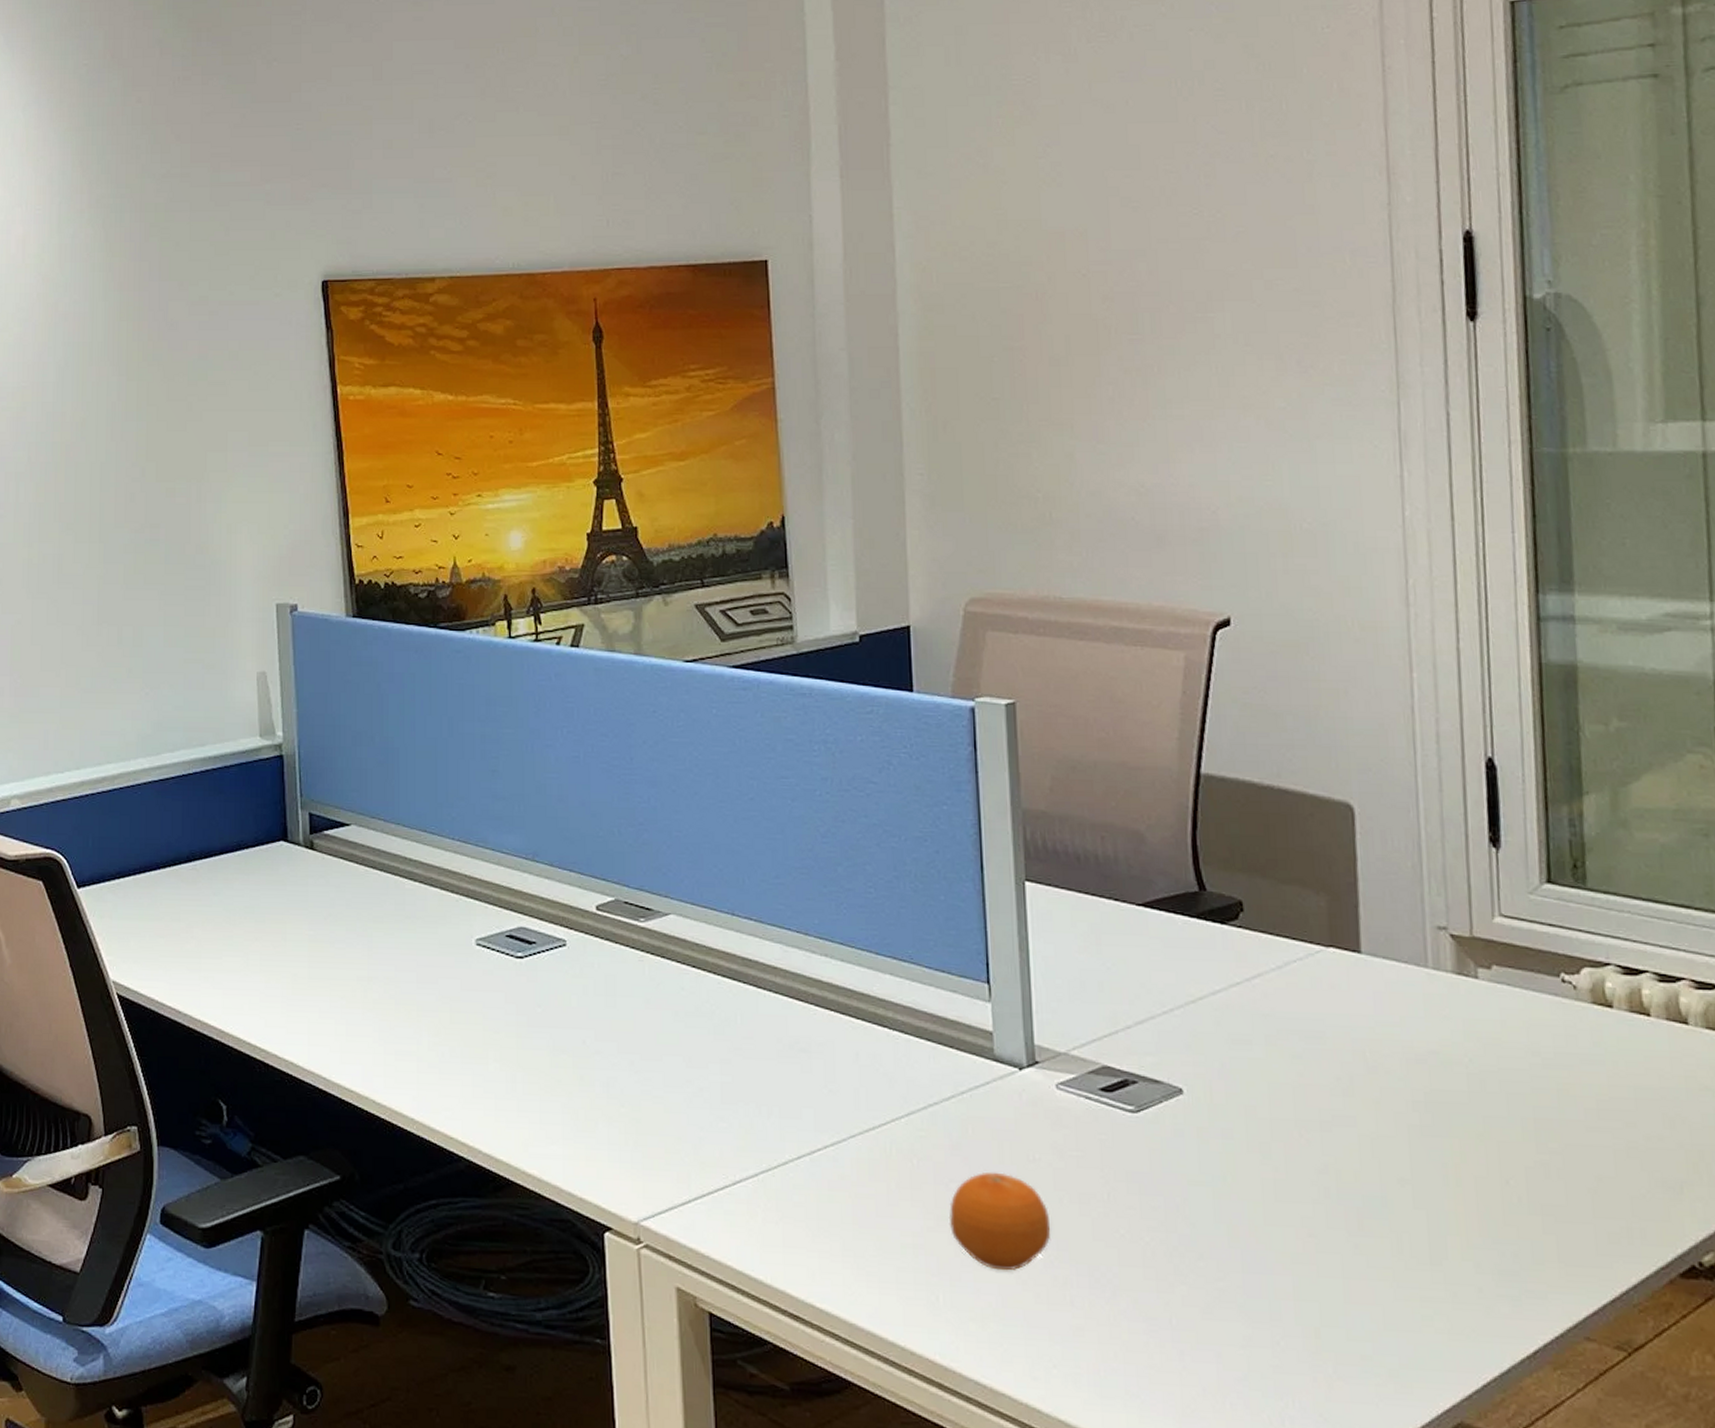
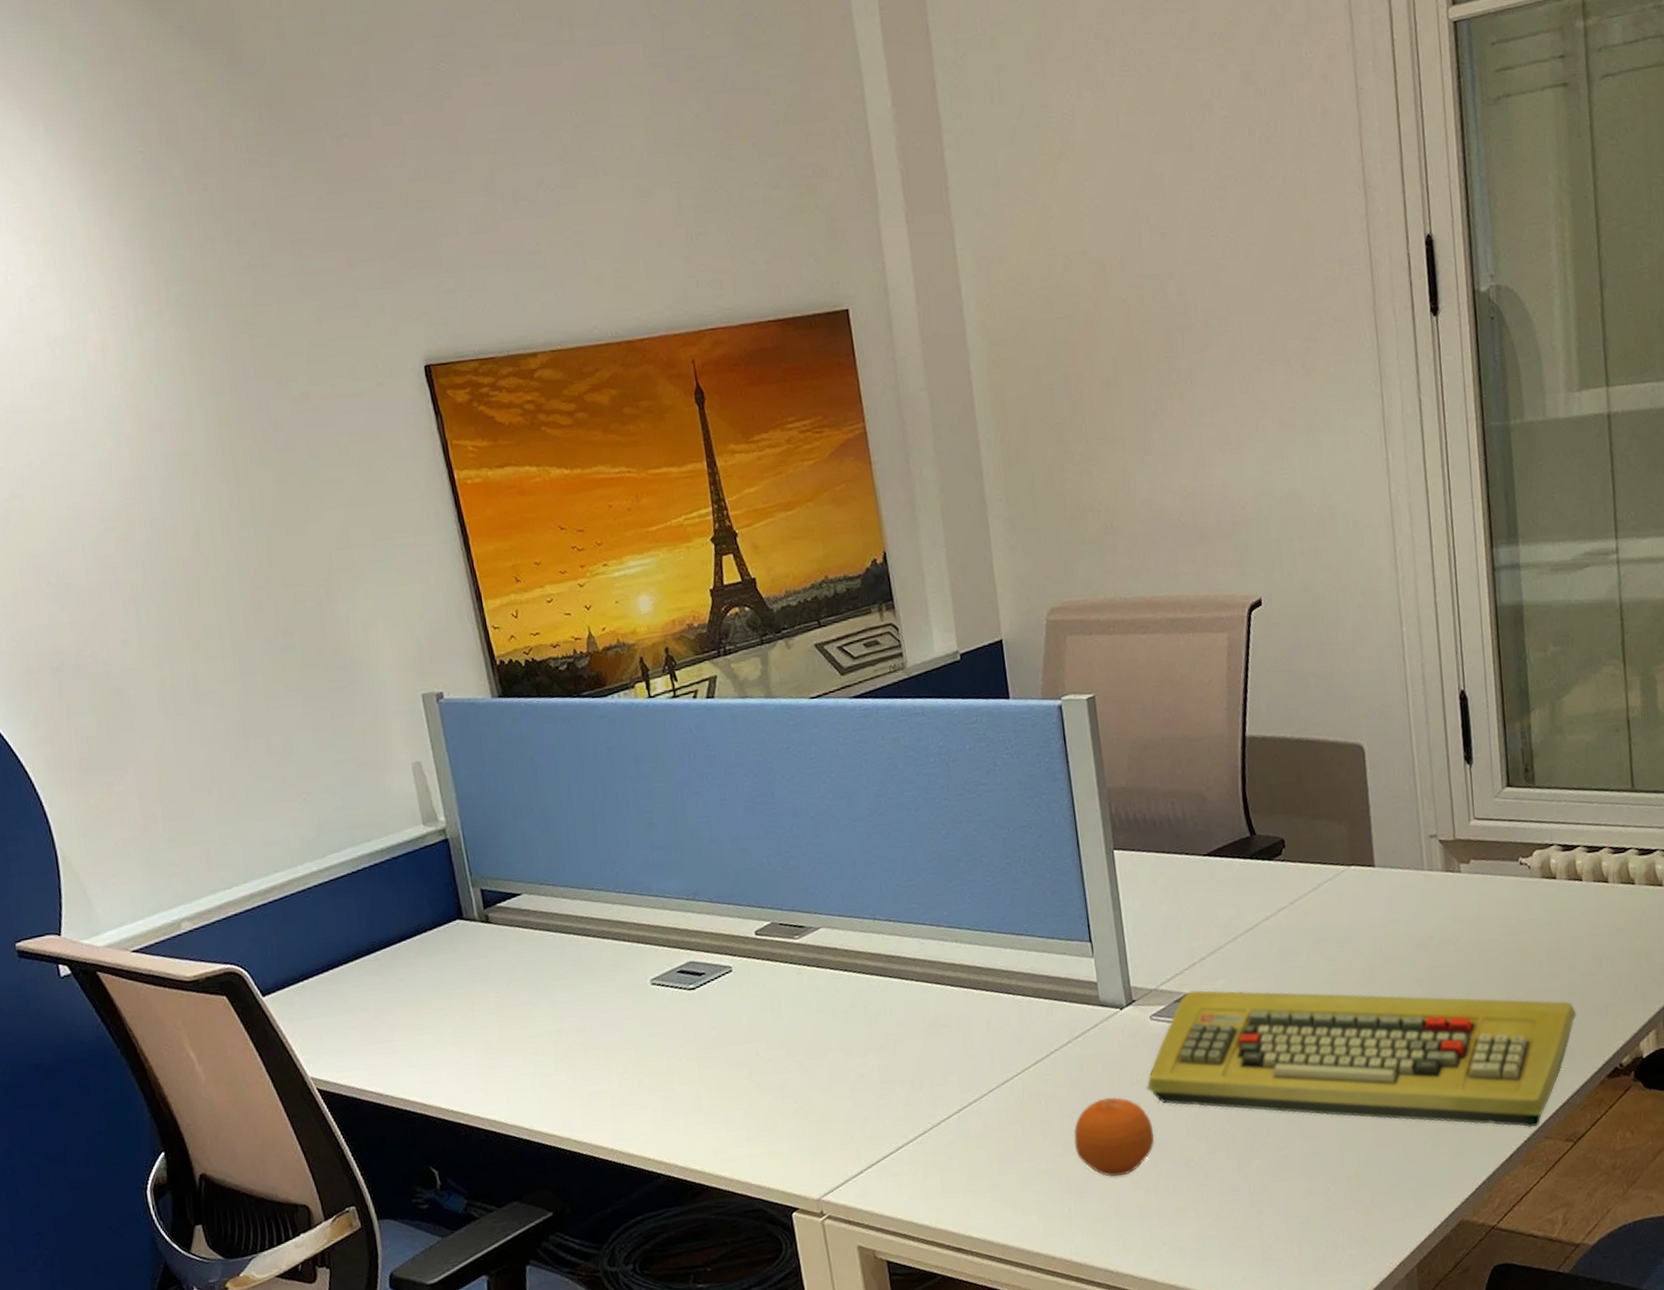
keyboard: none [1045,1062,1637,1322] -> present [1146,989,1577,1128]

